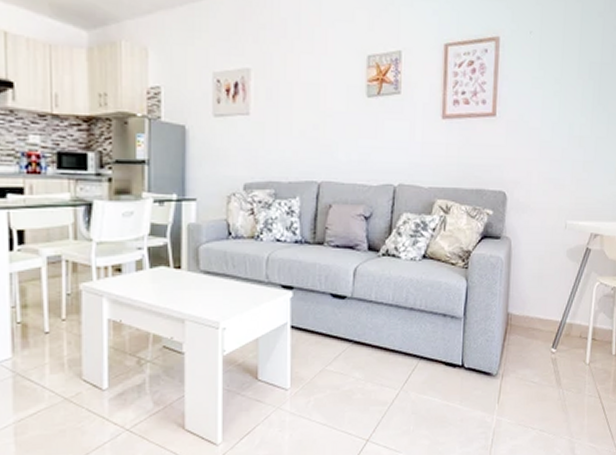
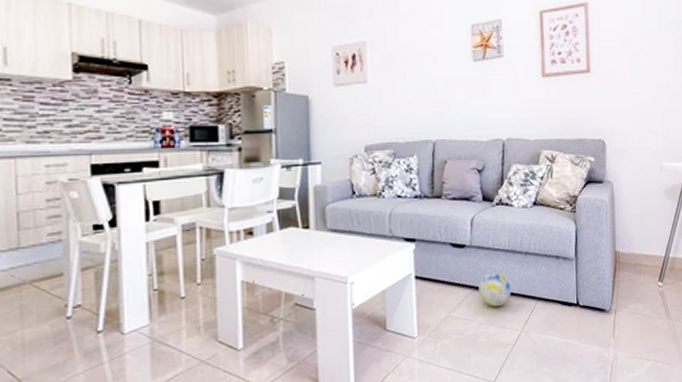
ball: none [357,327,393,364] -> present [478,272,512,308]

